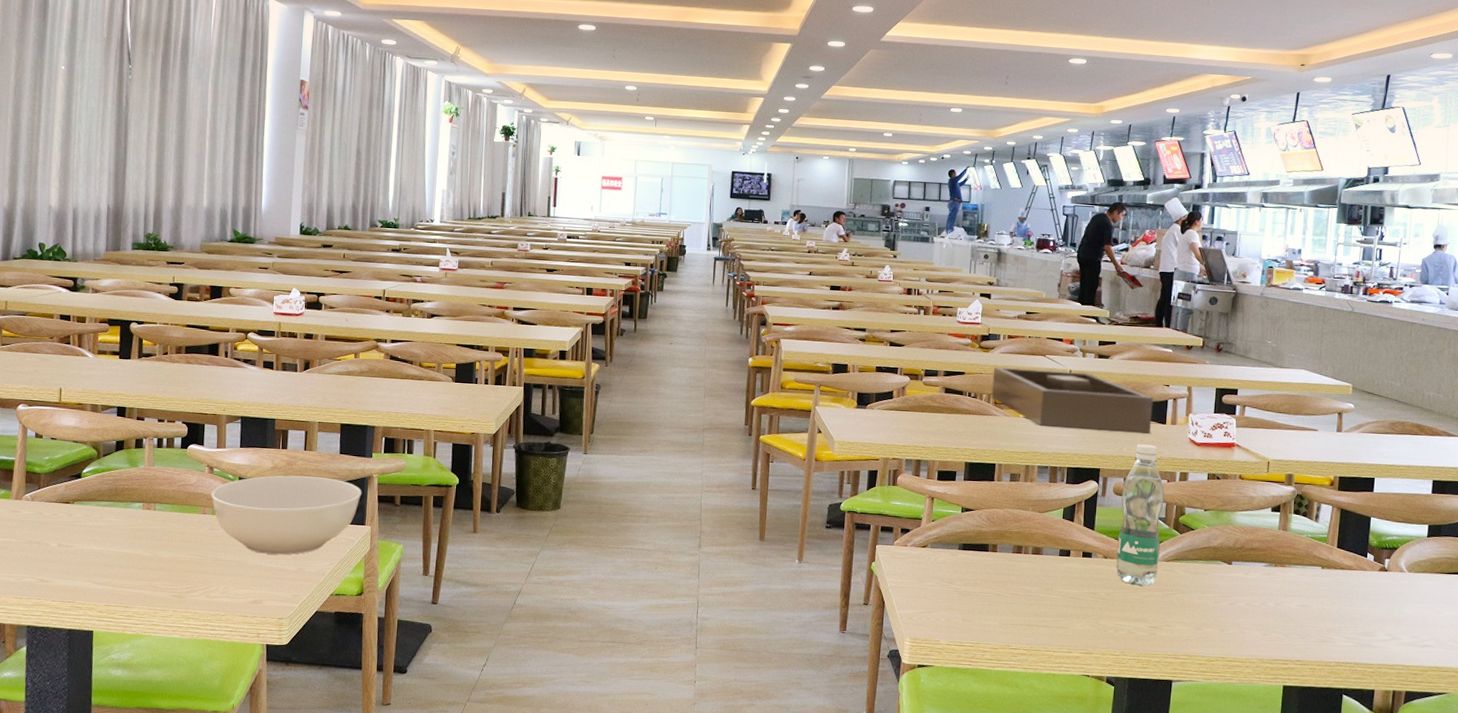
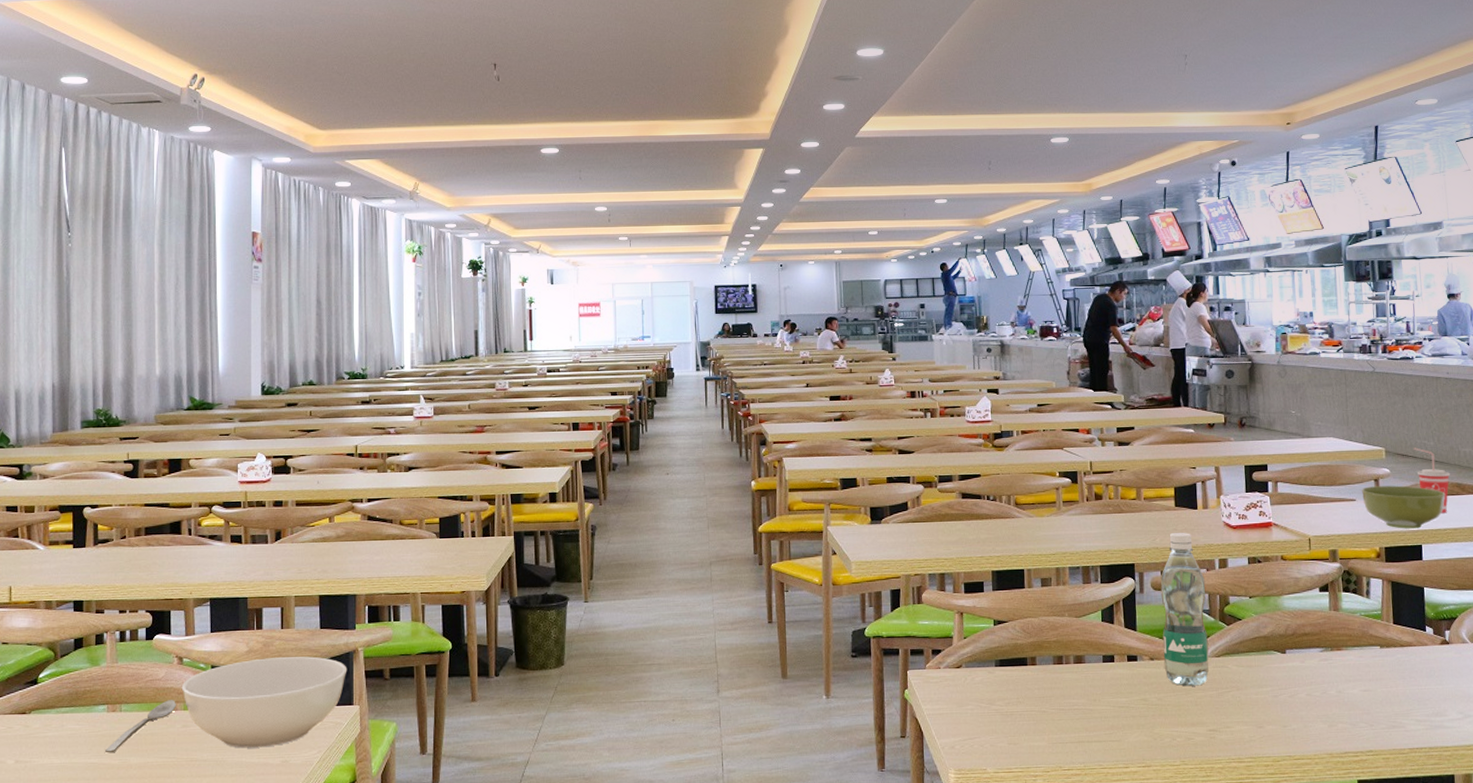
spoon: none [138,504,206,546] -> present [104,700,177,753]
tray: present [991,367,1154,435] -> none [1010,462,1183,525]
bowl: none [1324,419,1404,463] -> present [1362,485,1446,529]
beverage cup: none [1379,386,1412,451] -> present [1412,447,1451,513]

